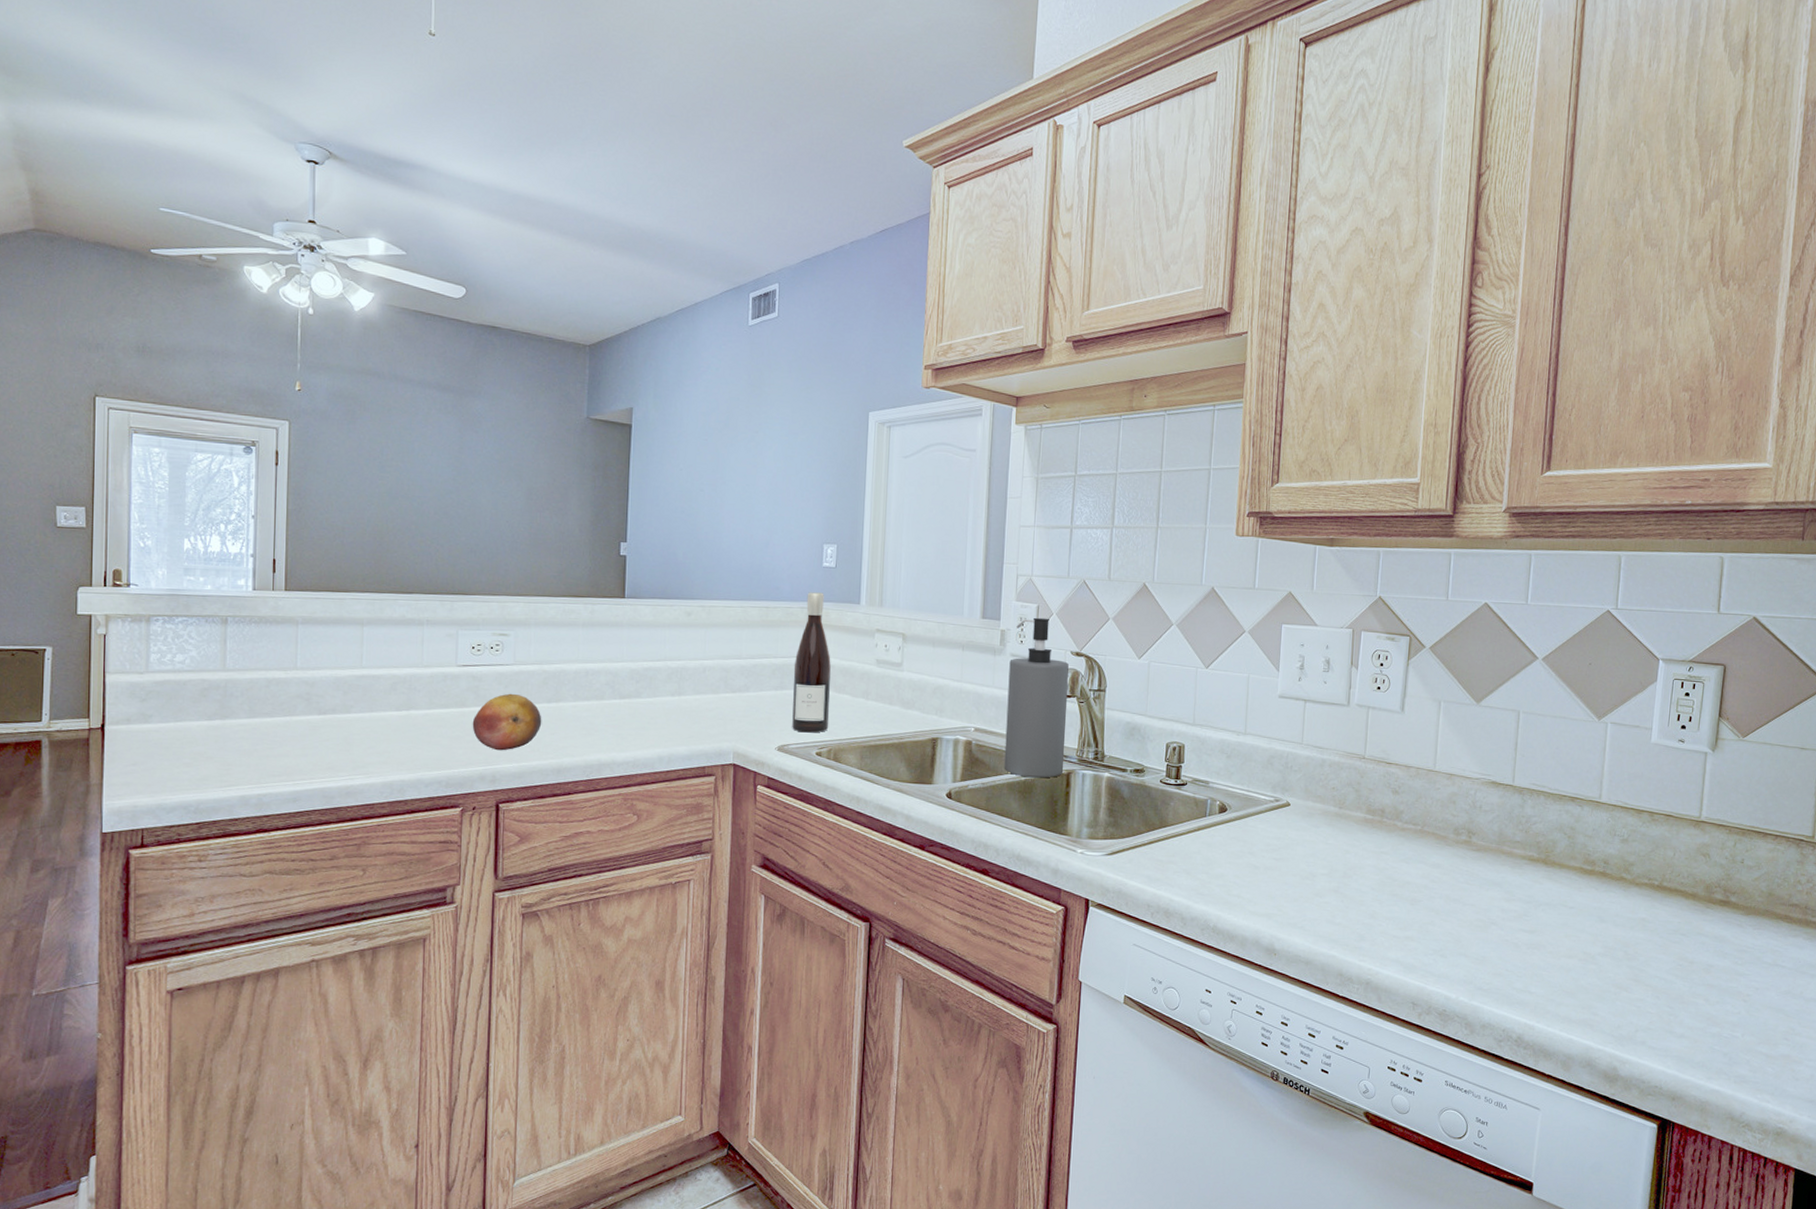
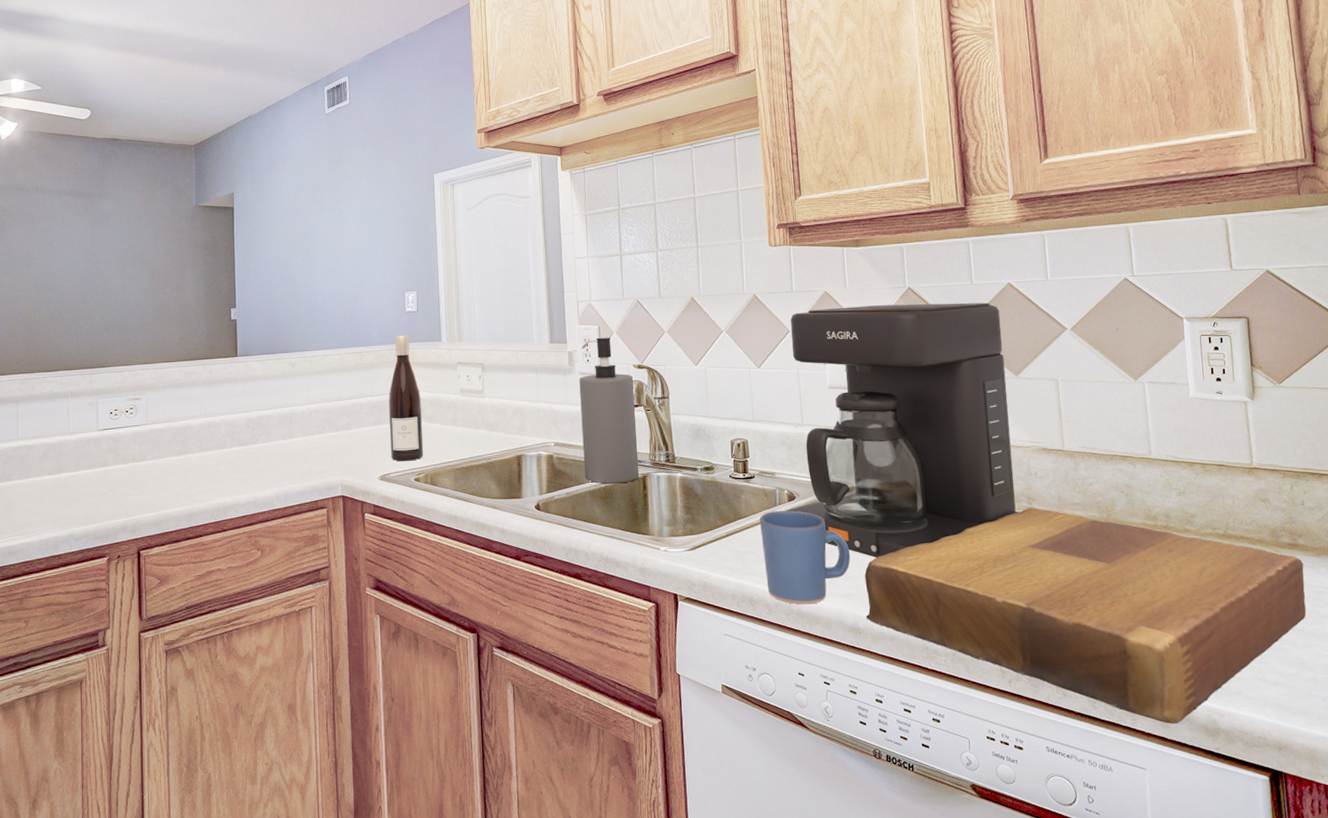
fruit: present [472,693,542,751] -> none [113,450,173,503]
mug: none [1185,822,1277,921] -> present [760,510,851,605]
coffee maker: none [1215,610,1471,880] -> present [786,302,1018,558]
cutting board: none [1283,841,1731,1067] -> present [864,507,1307,724]

